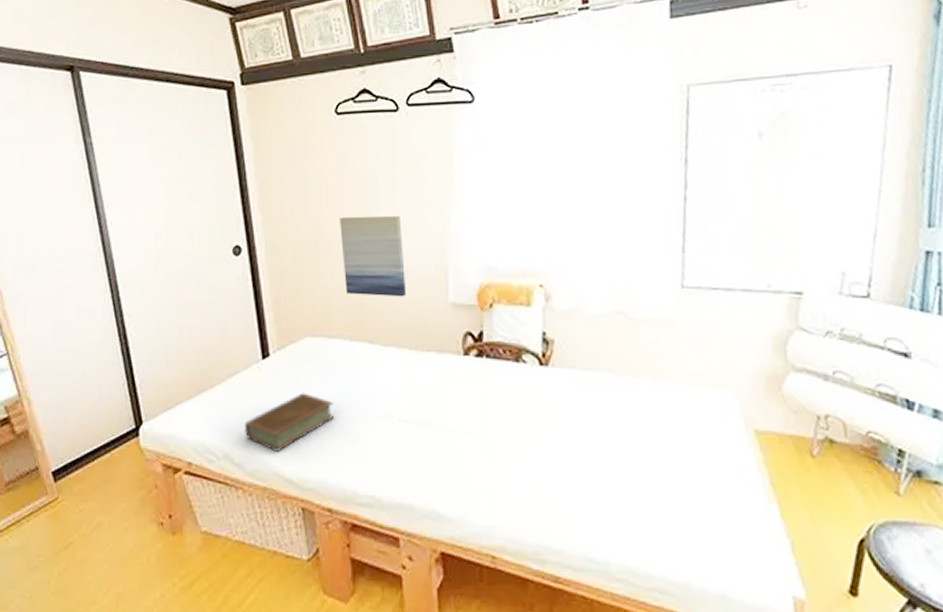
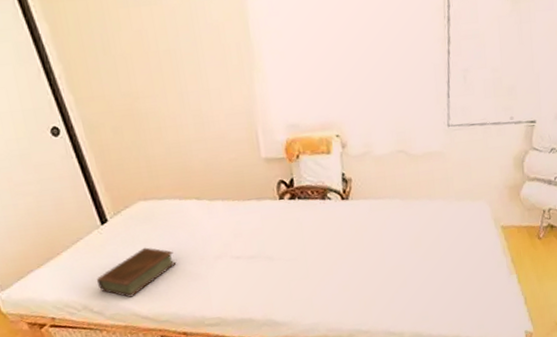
wall art: present [340,216,407,297] -> none [151,86,224,161]

